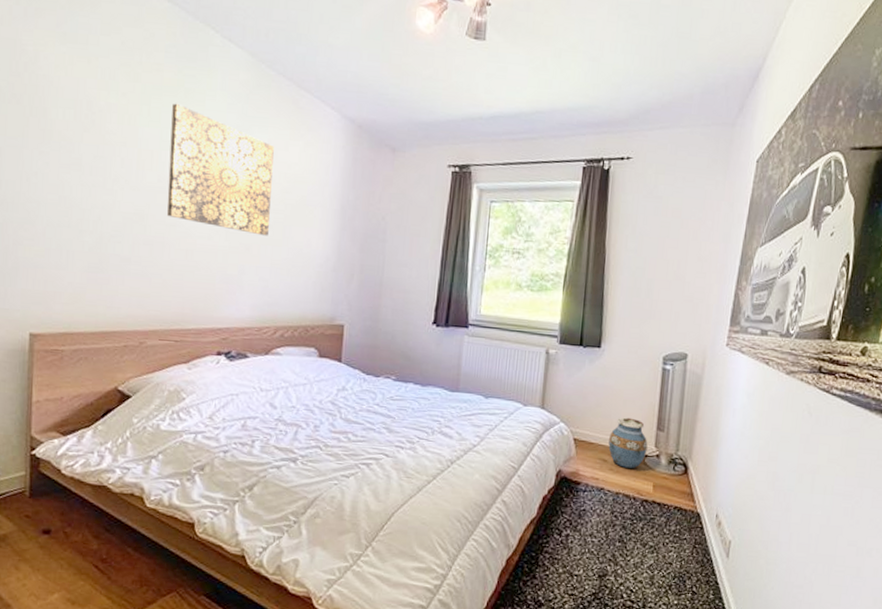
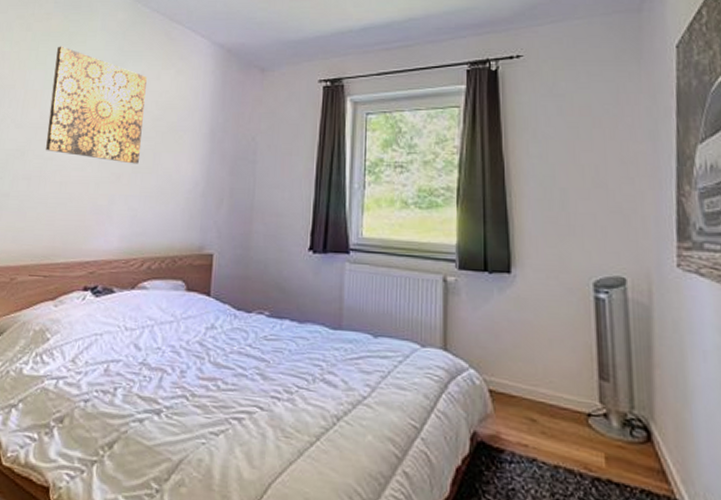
vase: present [608,417,648,468] -> none [535,361,590,432]

